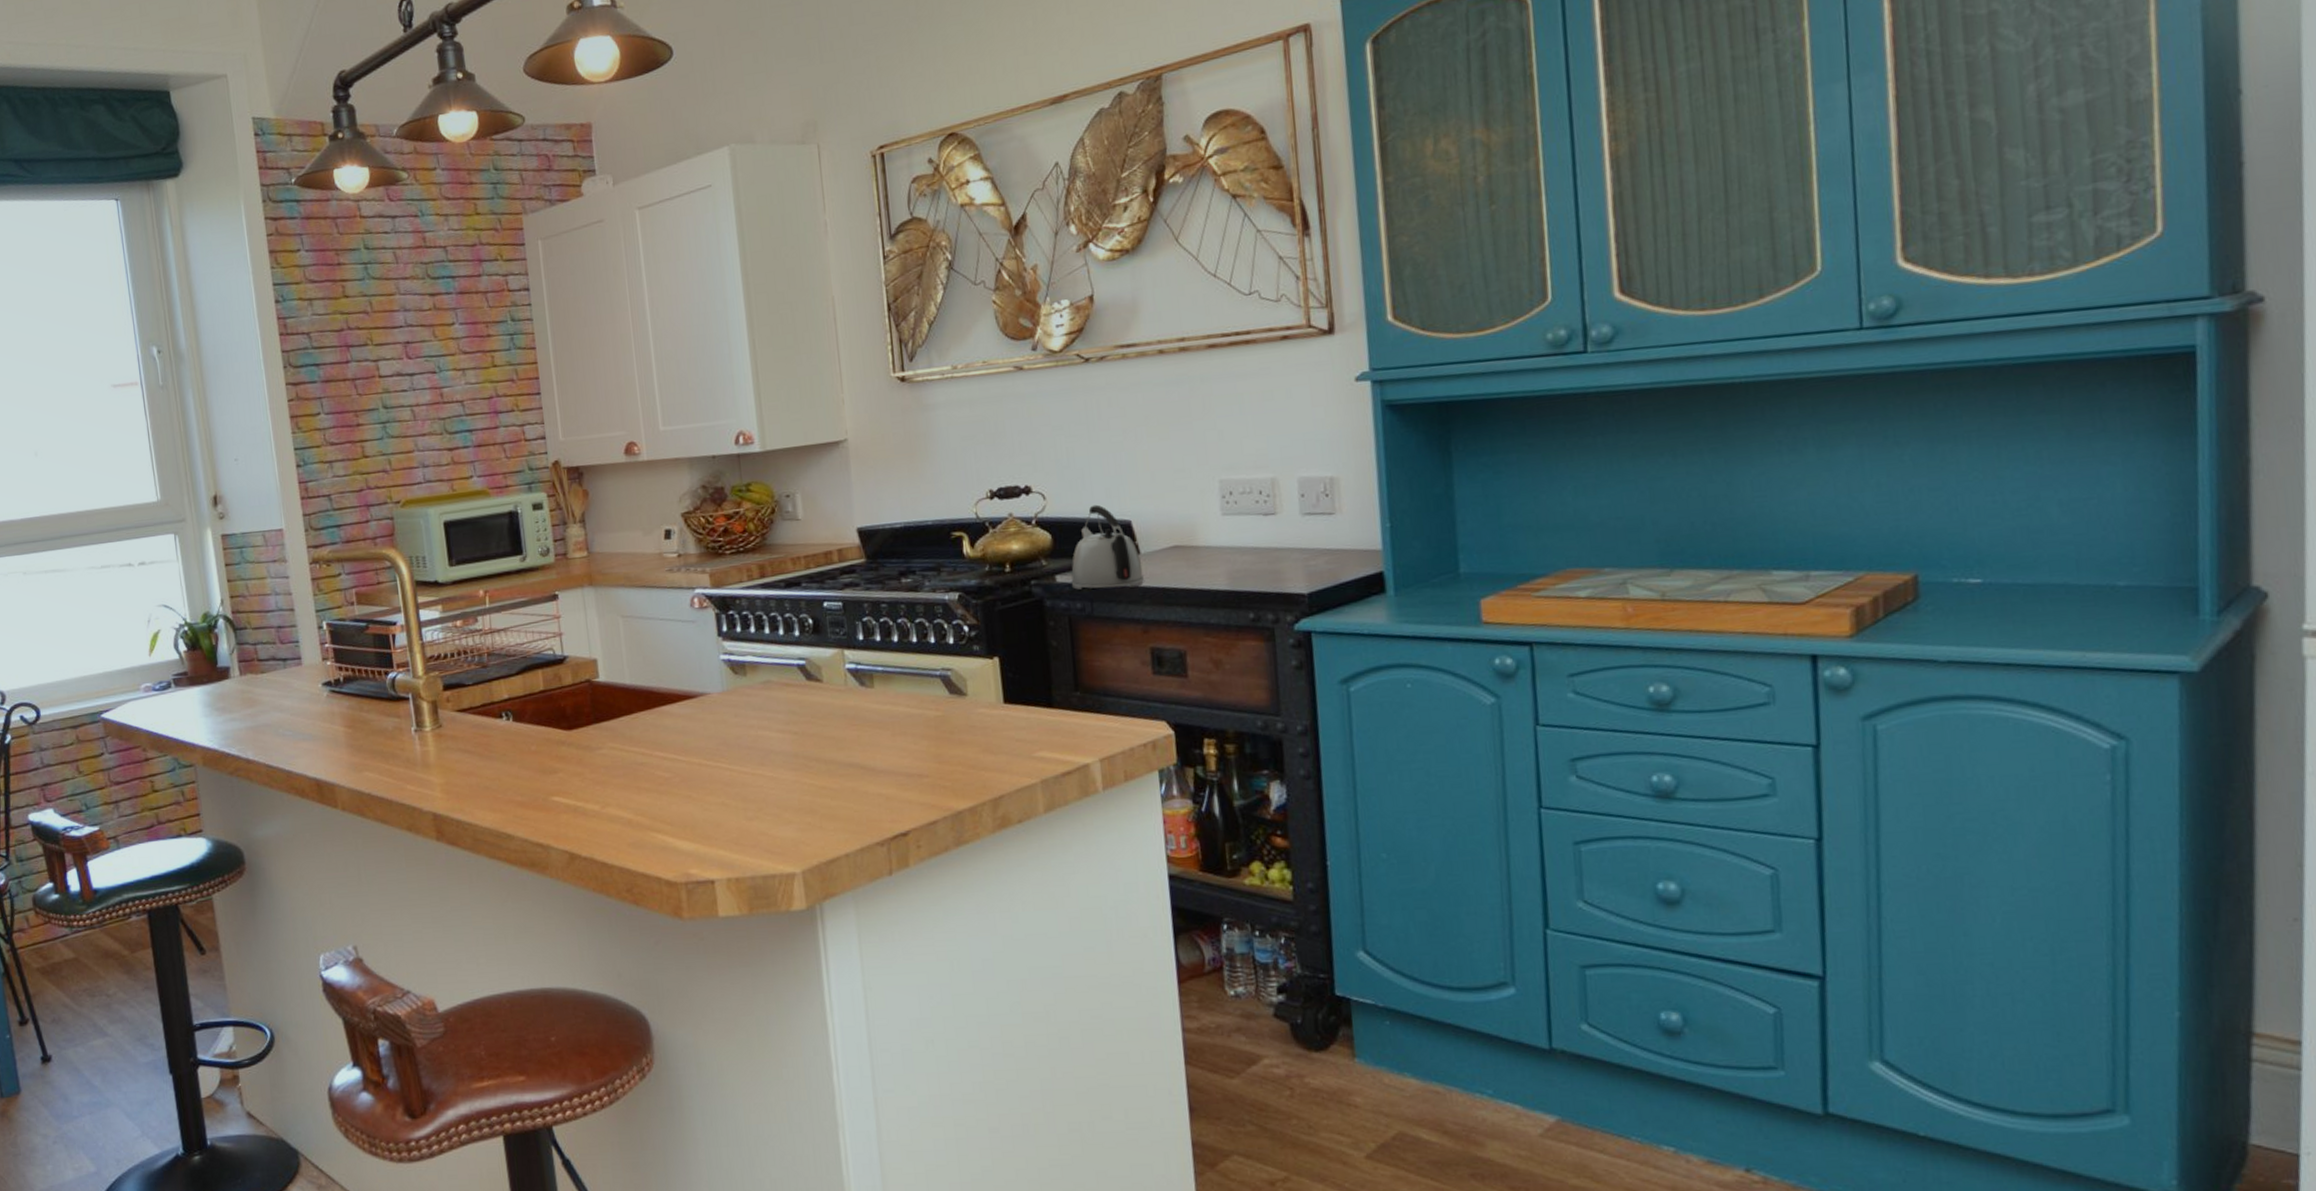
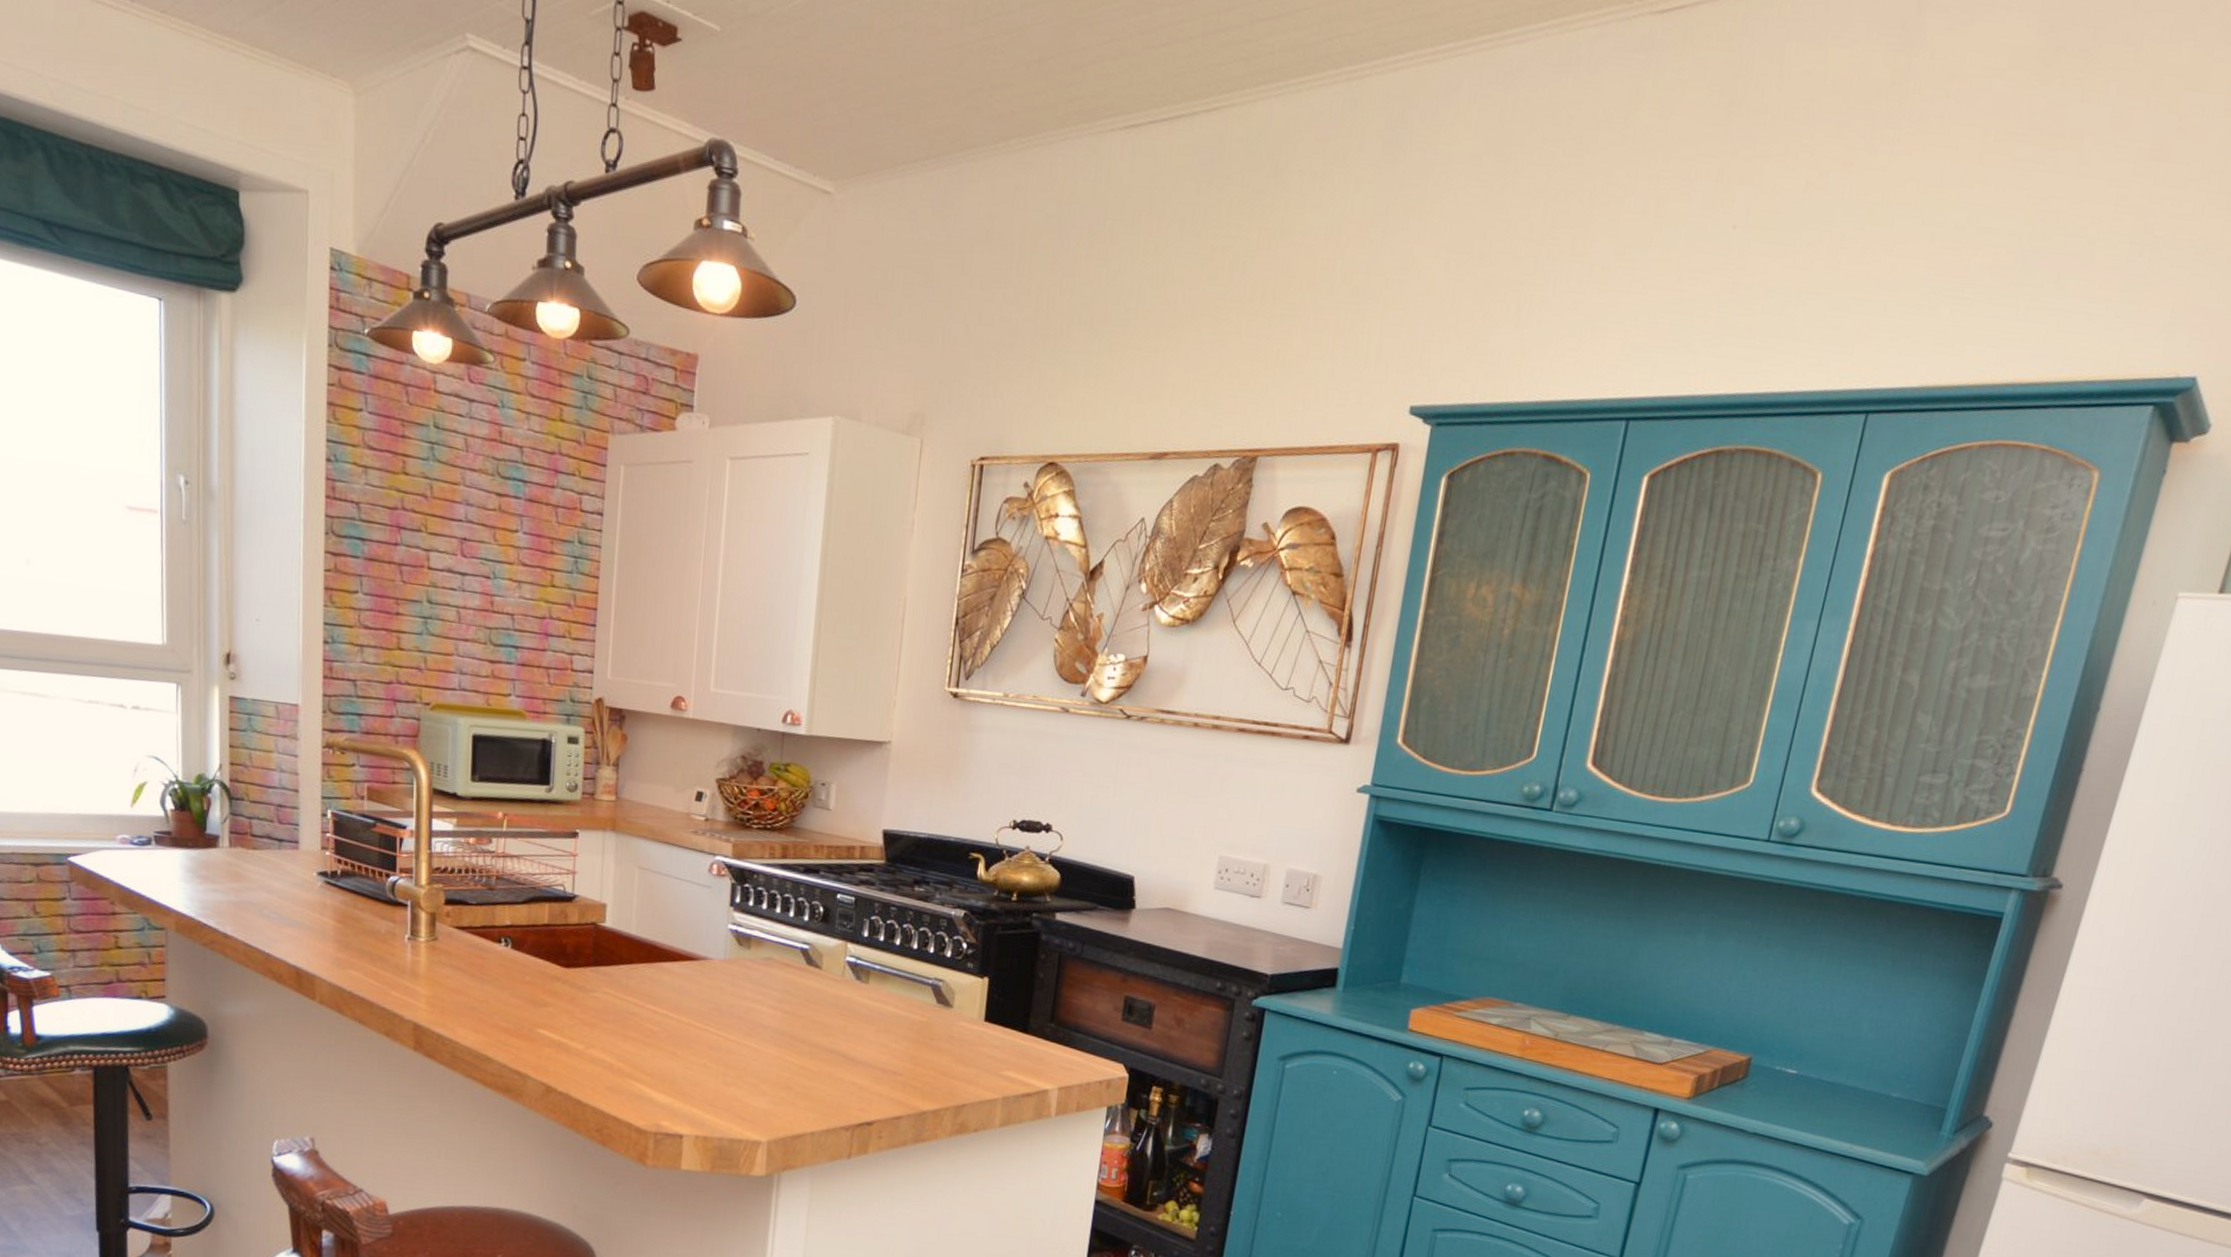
kettle: present [1071,504,1144,591] -> none [1068,854,1135,939]

